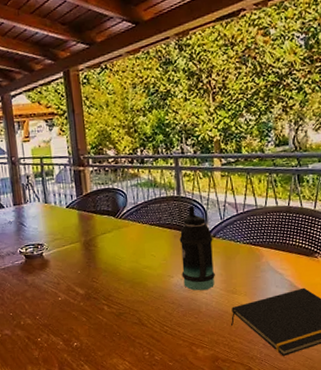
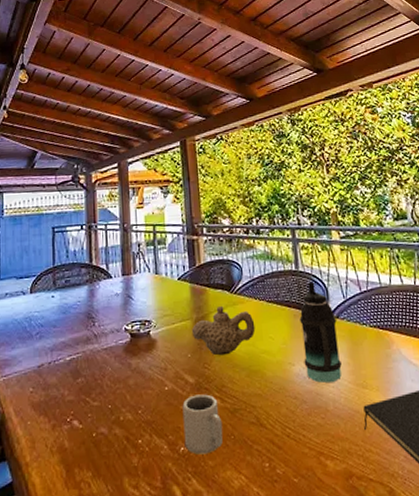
cup: none [74,302,110,348] -> present [182,394,223,455]
teapot: none [80,230,139,272] -> present [191,306,256,356]

